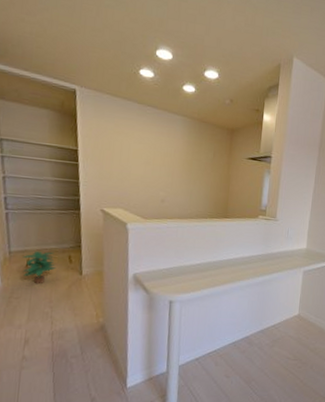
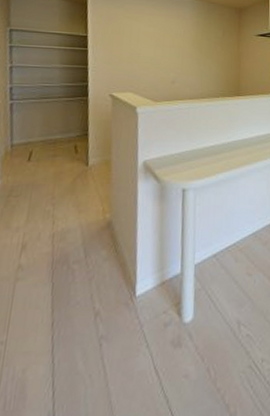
potted plant: present [23,250,55,285] -> none [24,142,60,179]

